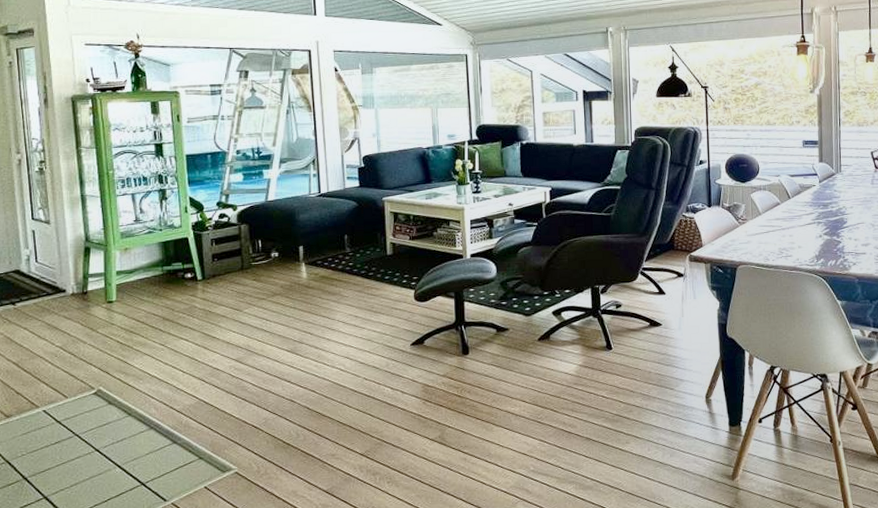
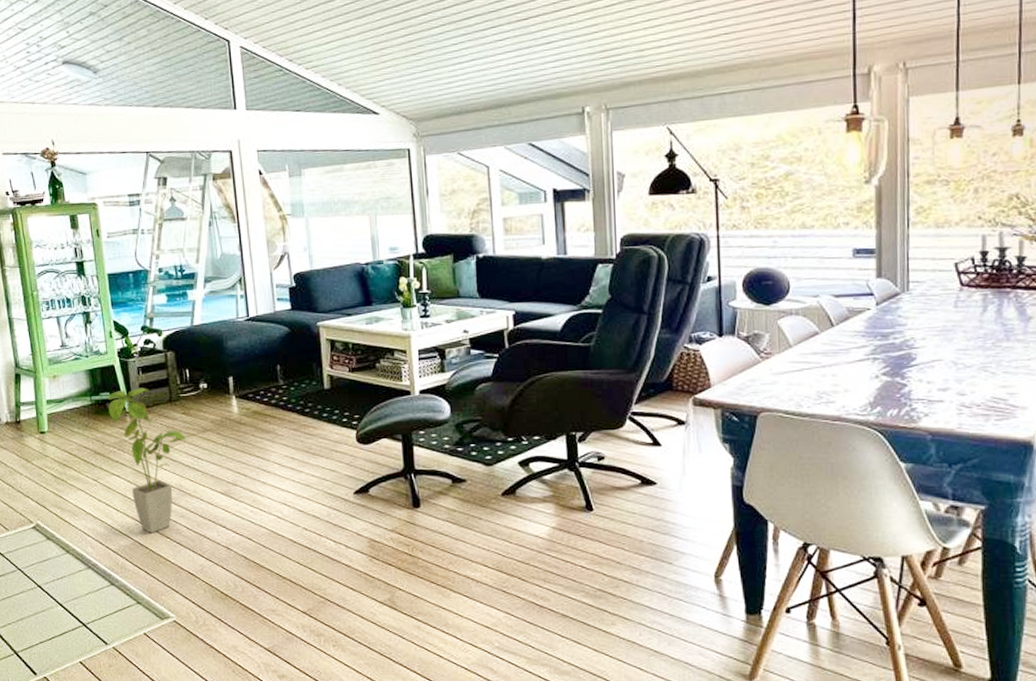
house plant: none [179,258,259,392] -> present [107,388,189,533]

